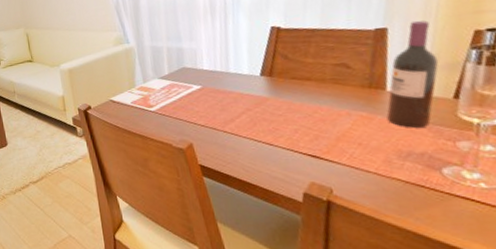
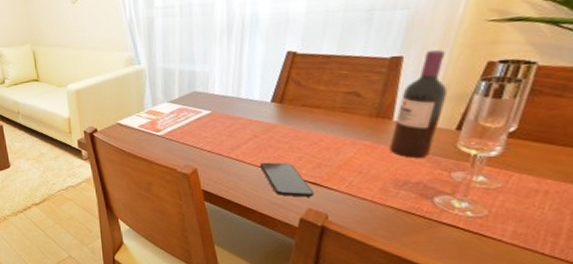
smartphone: none [255,135,316,171] -> present [259,162,315,197]

